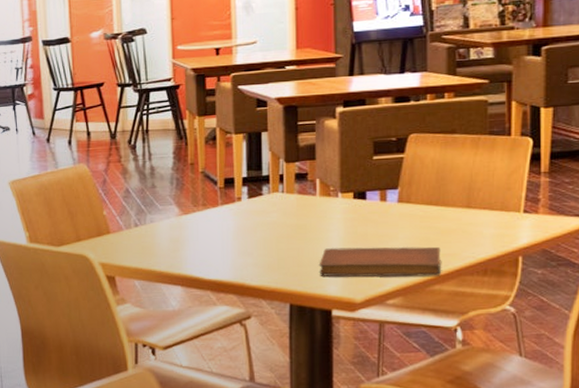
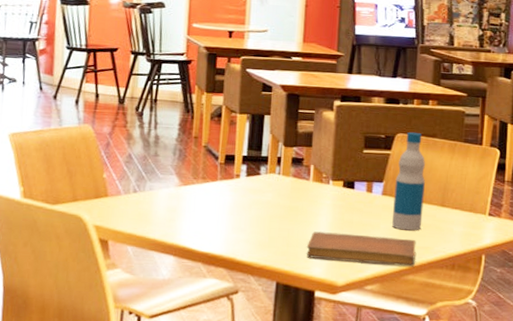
bottle: none [412,130,446,238] -> present [392,132,425,231]

